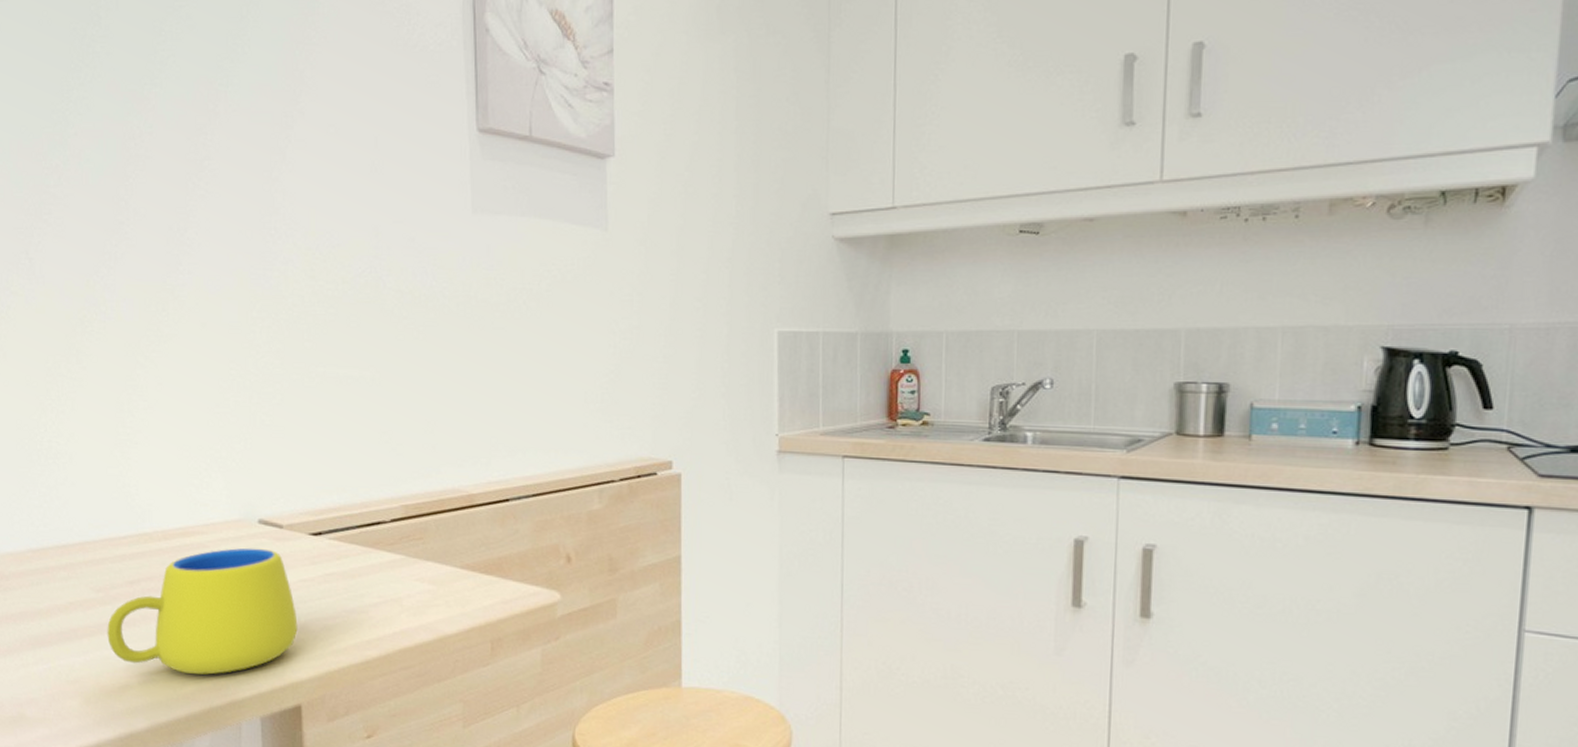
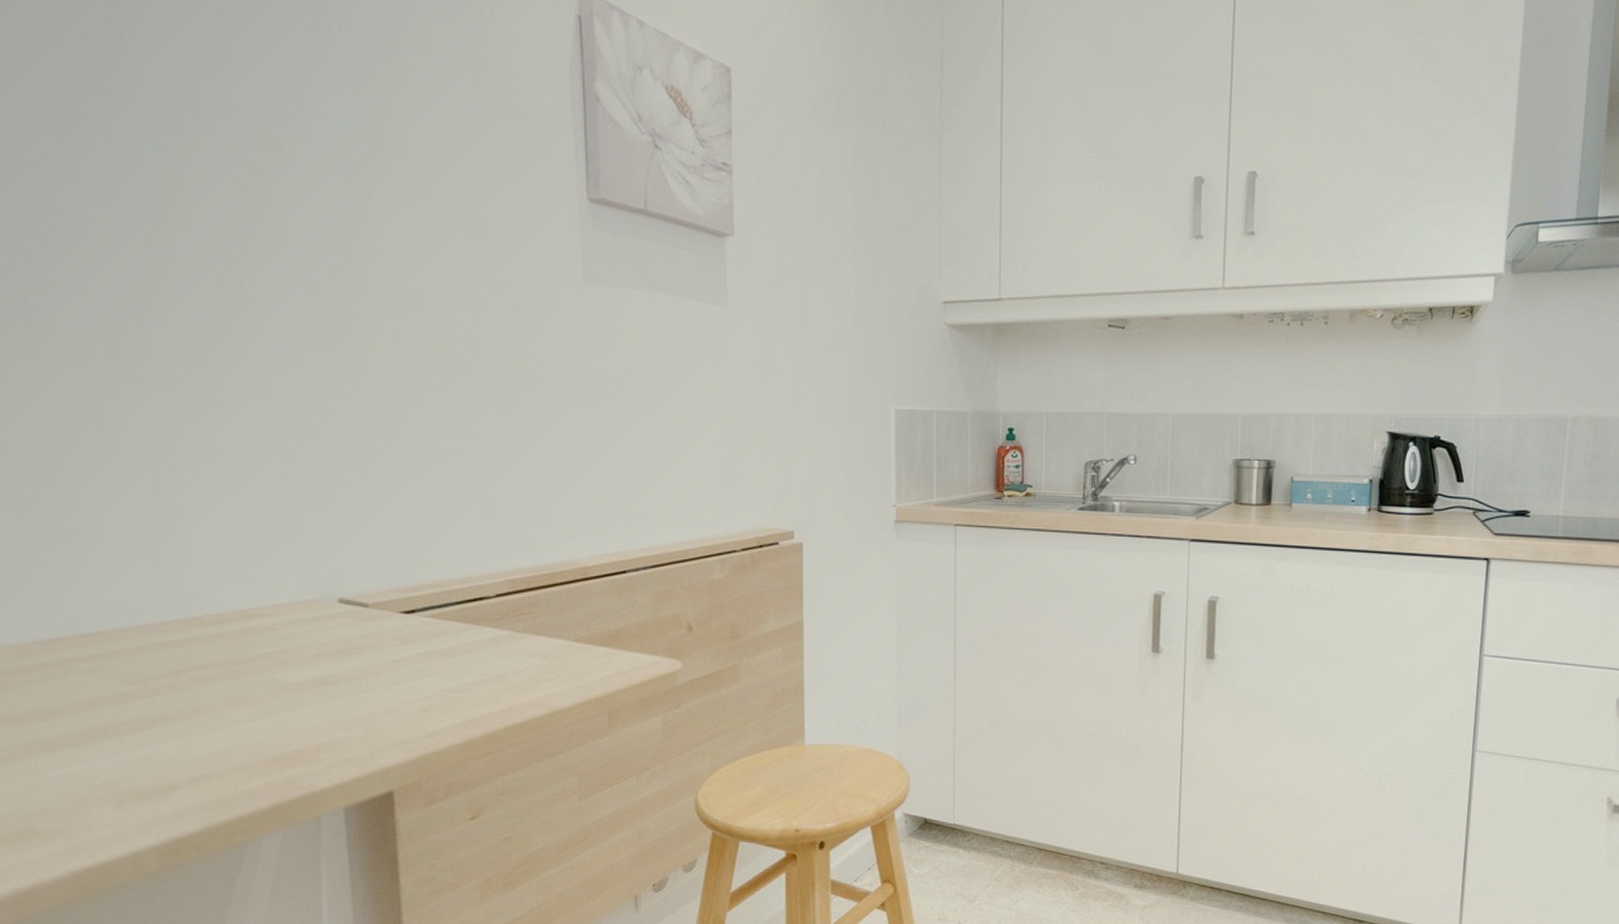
mug: present [107,548,298,675] -> none [146,629,388,767]

